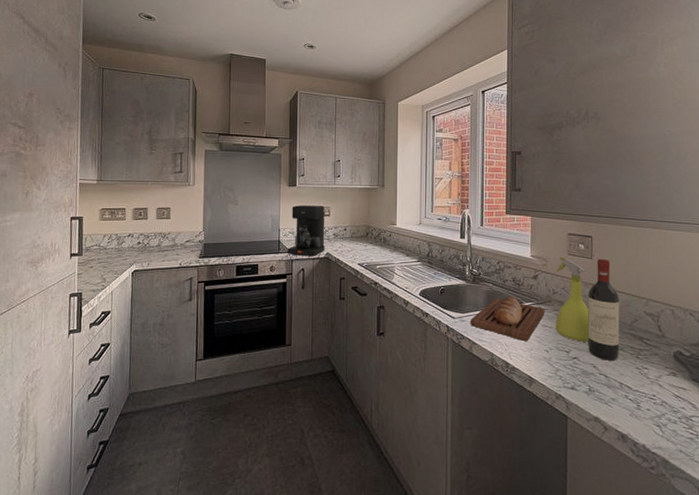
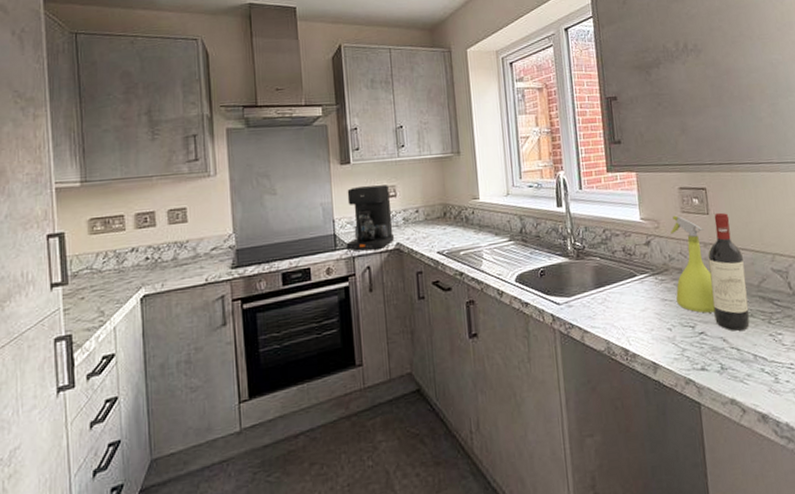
bread loaf: present [469,296,545,341] -> none [578,269,663,321]

